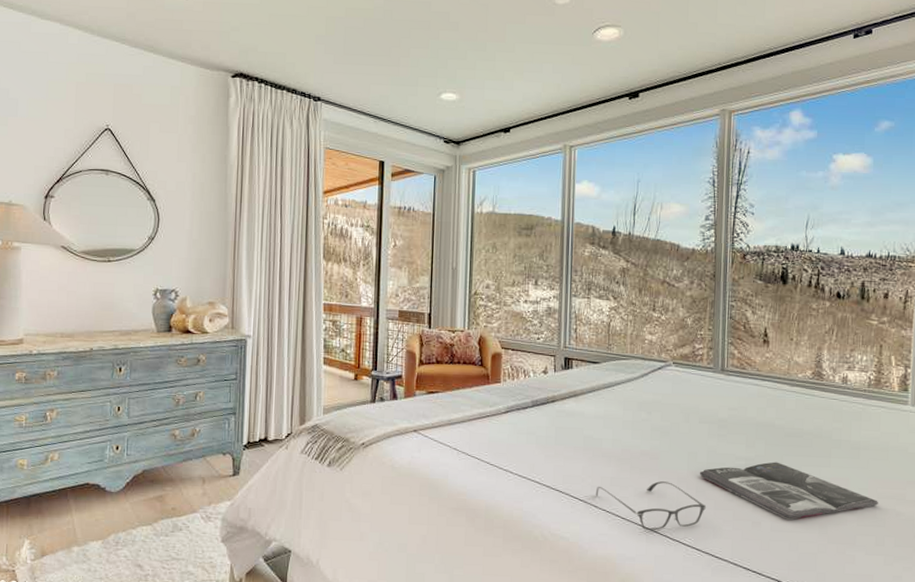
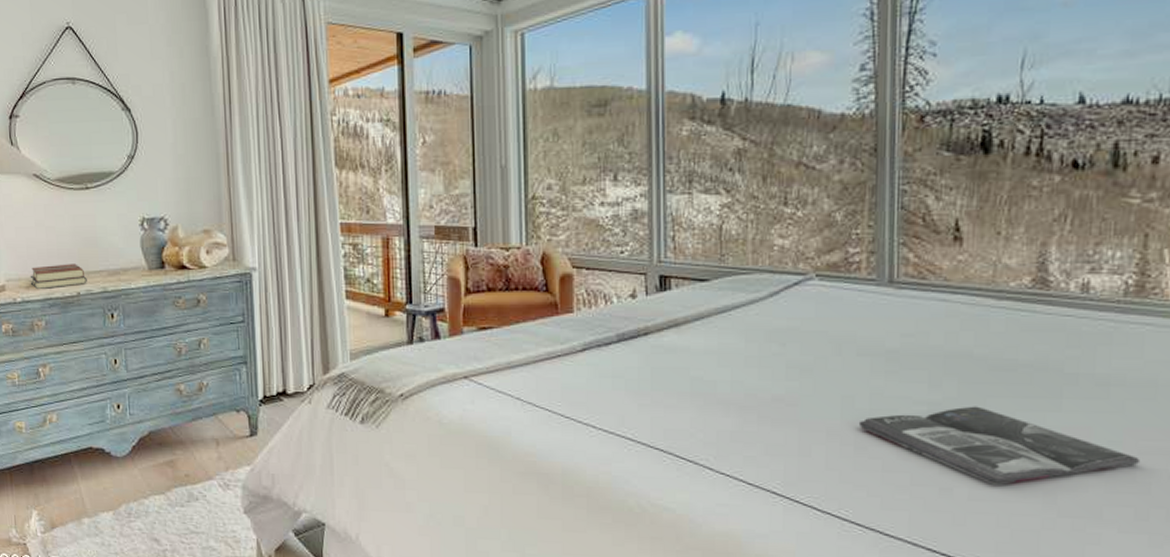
books: none [47,323,101,344] -> present [30,264,87,290]
eyeglasses: present [595,481,707,531] -> none [709,435,871,500]

